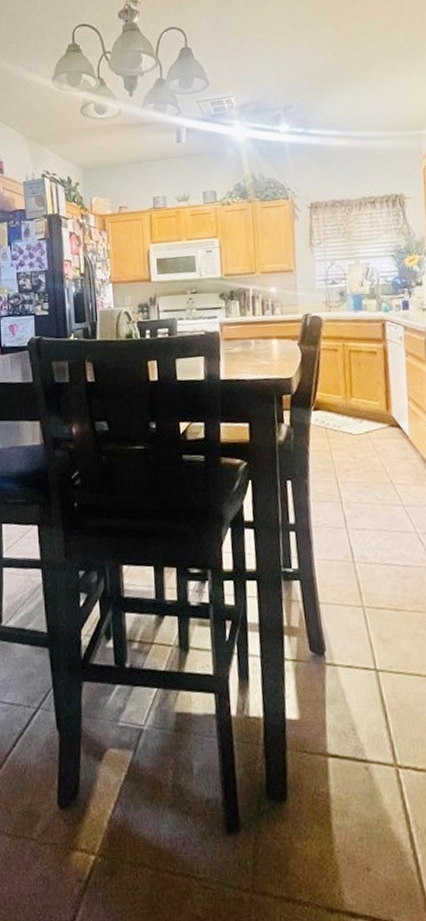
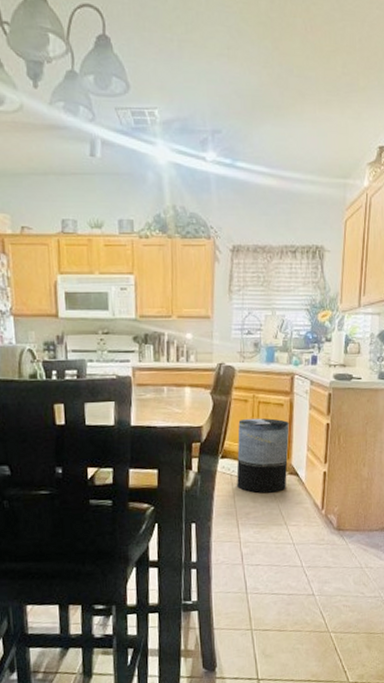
trash can: none [329,367,388,448] -> present [236,418,289,494]

